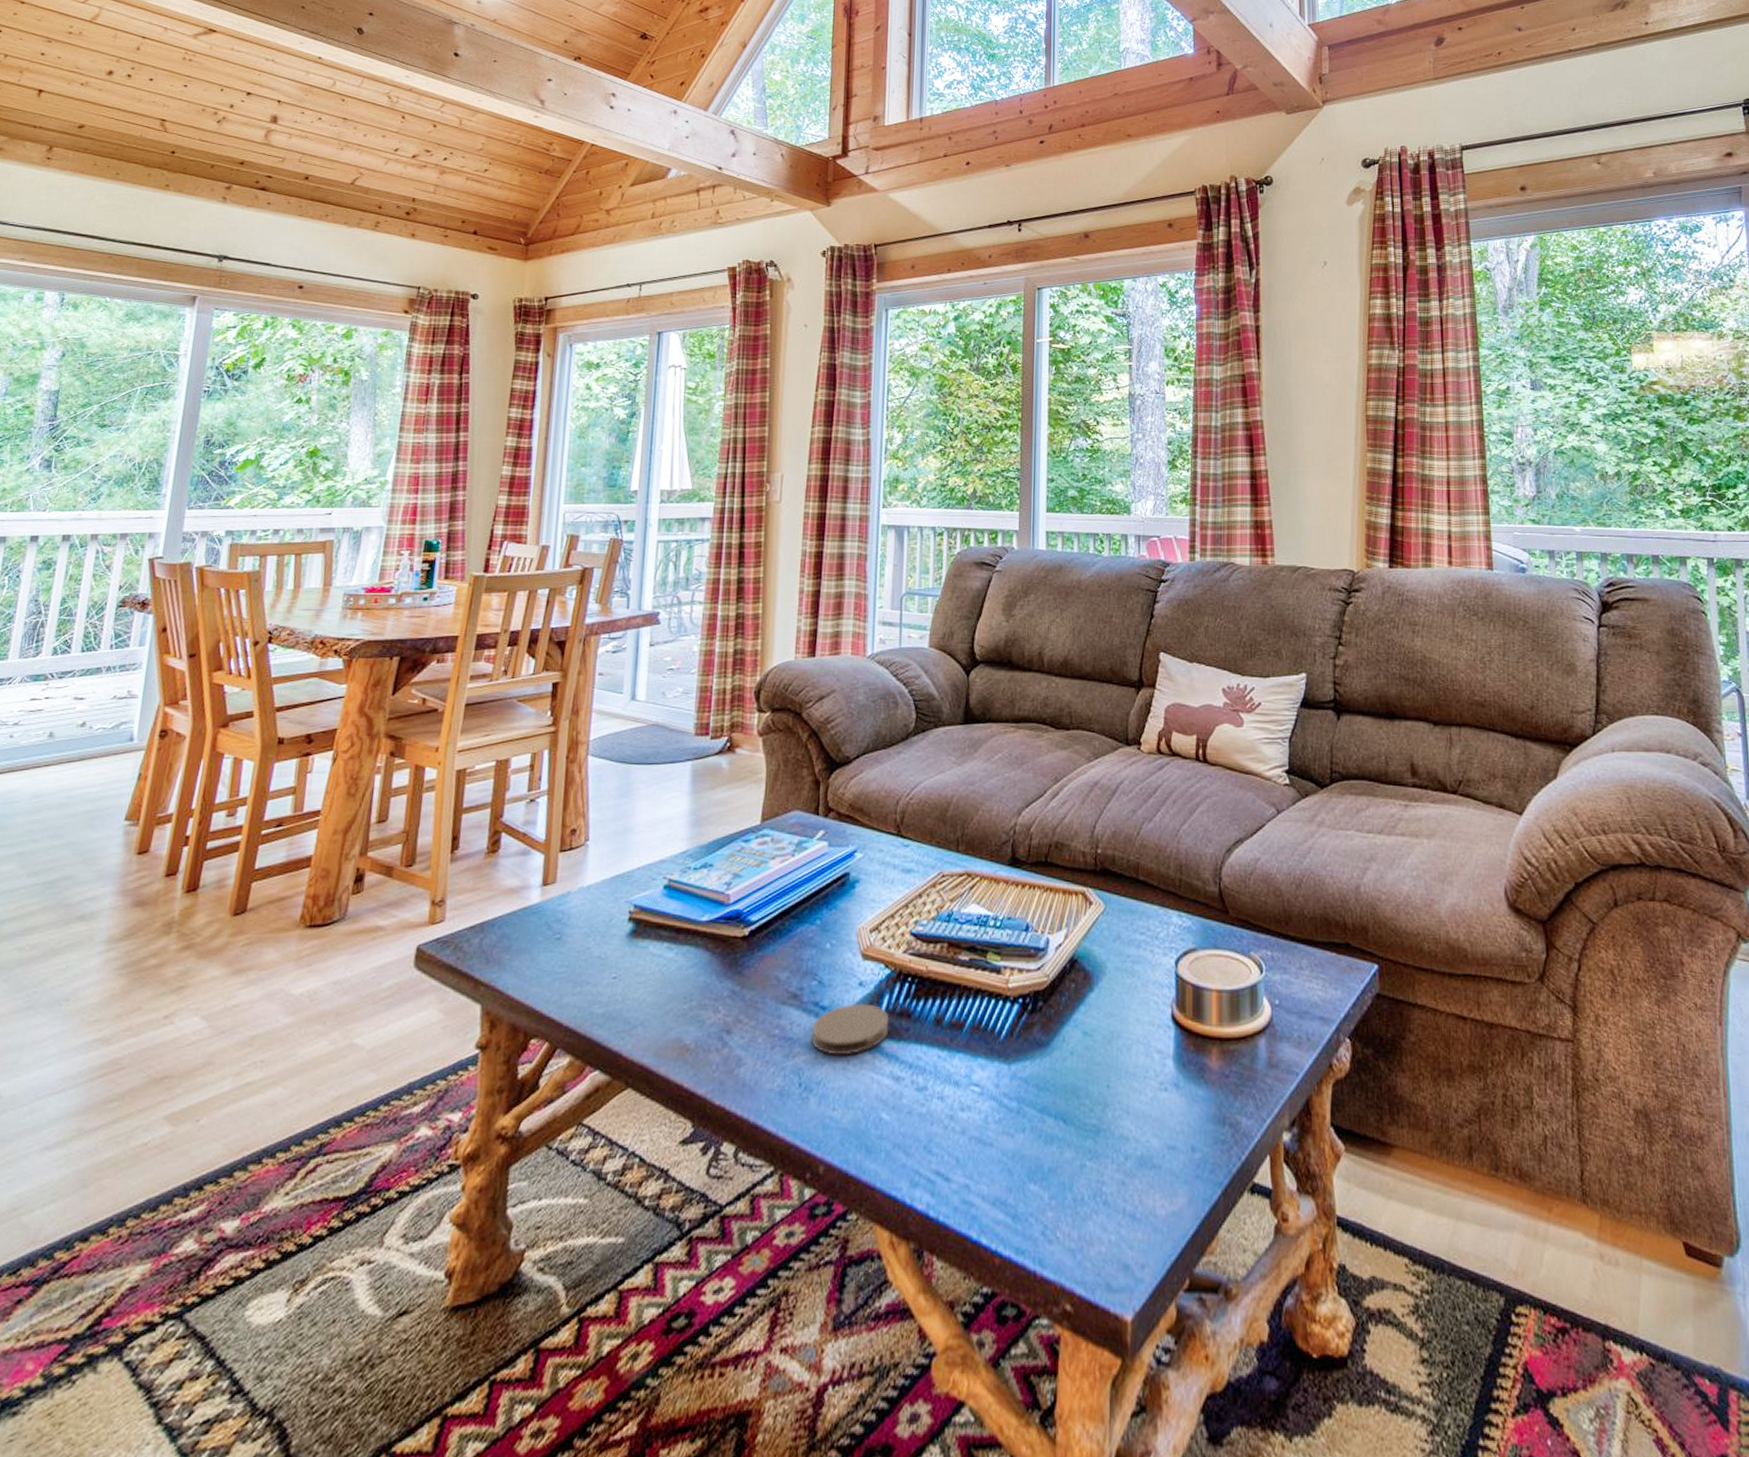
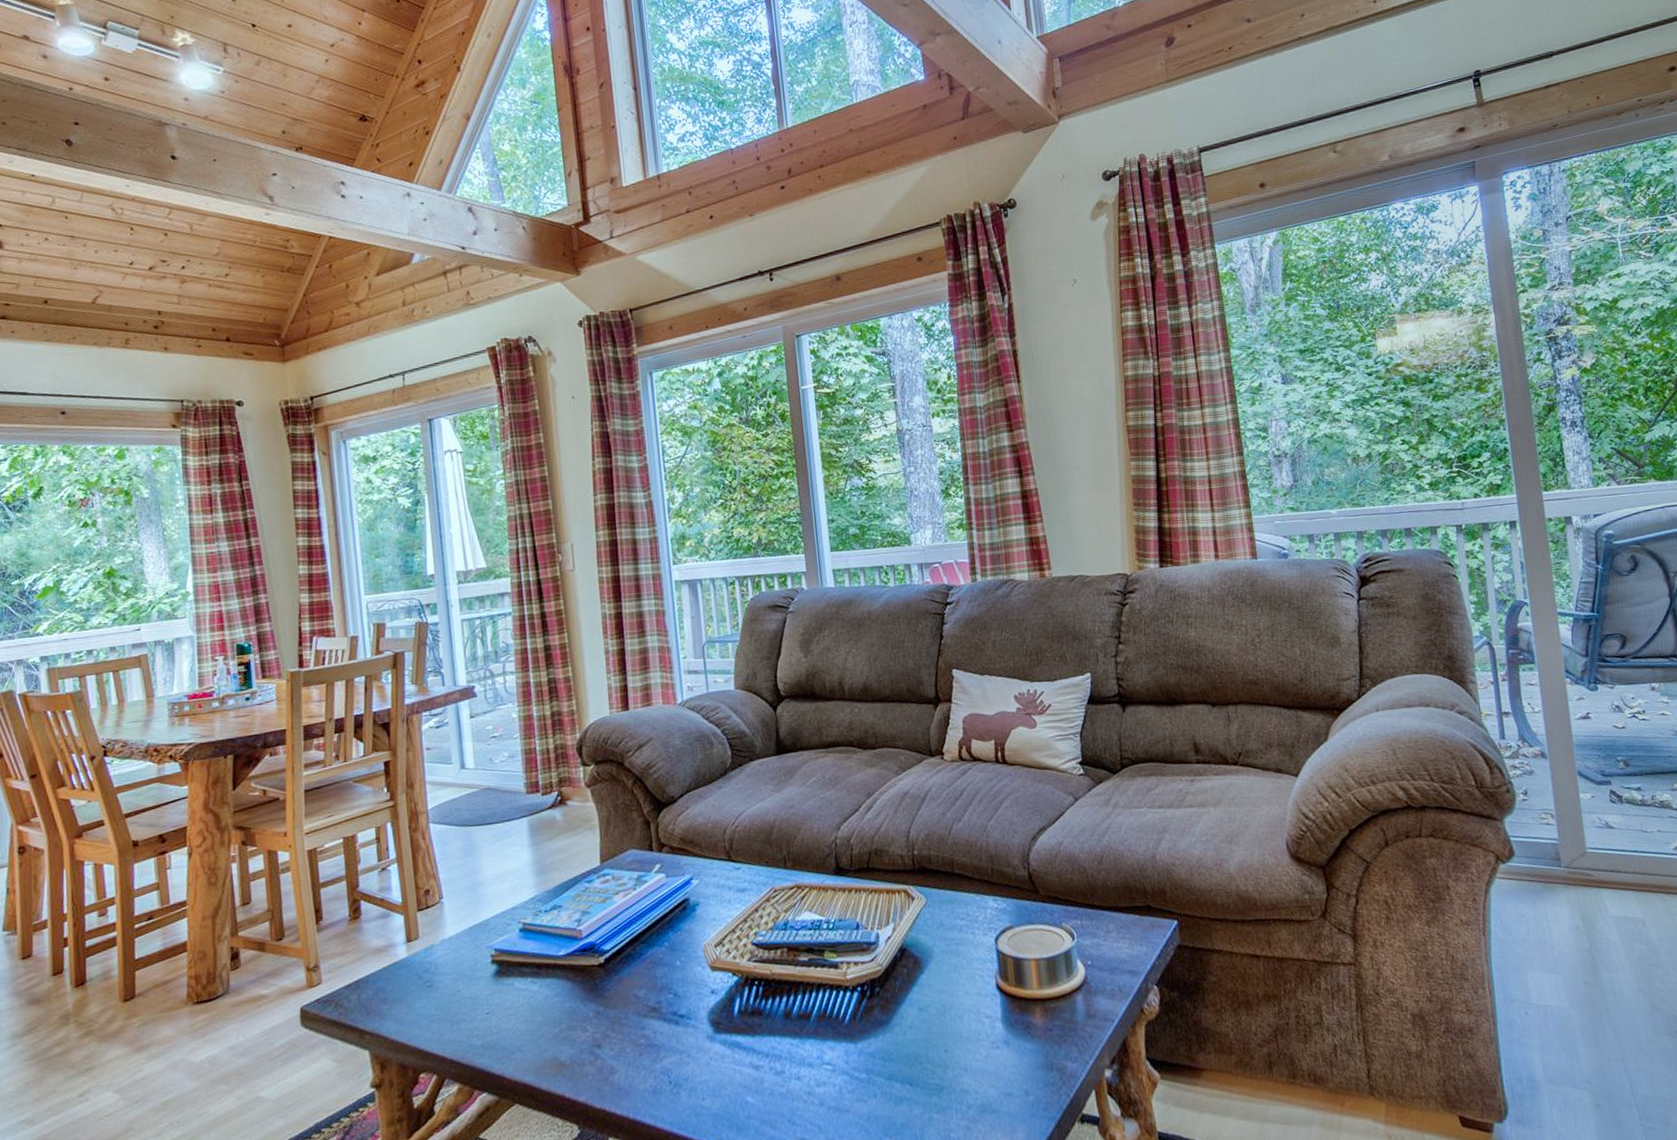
coaster: present [811,1003,890,1056] -> none [673,1008,744,1055]

